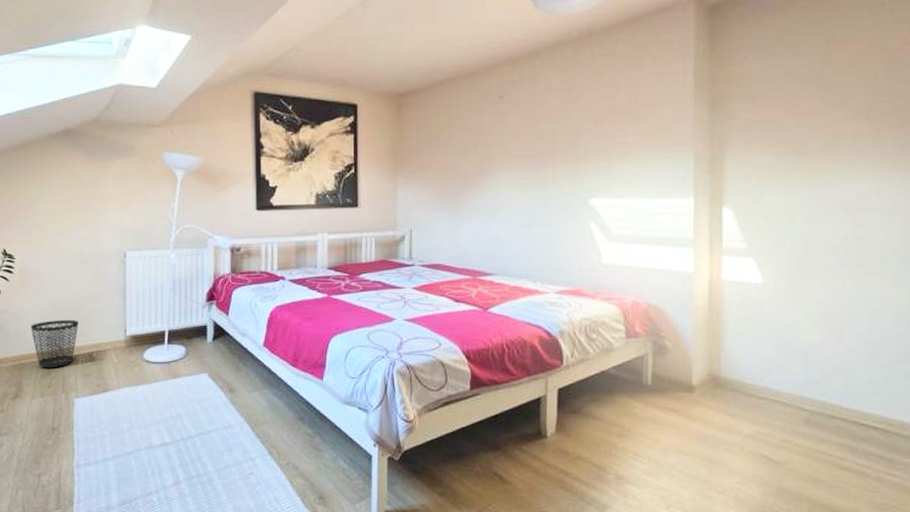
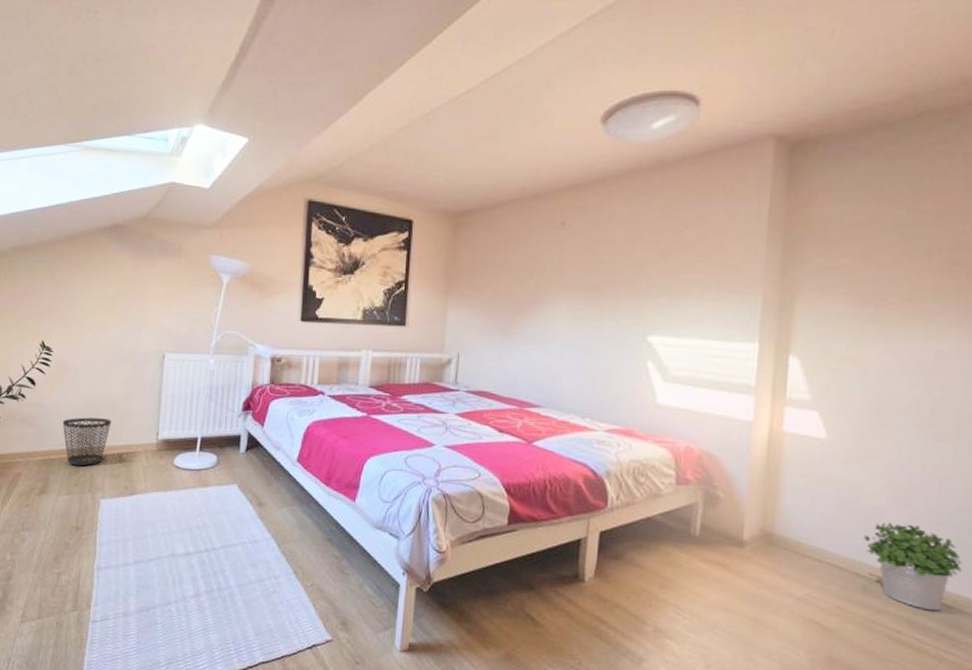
potted plant: none [804,357,895,437] -> present [864,522,962,611]

